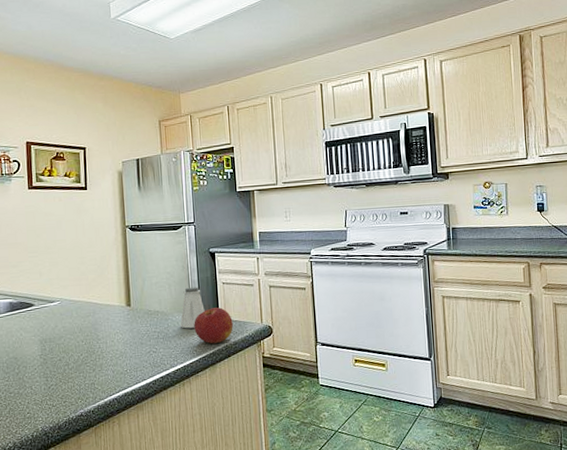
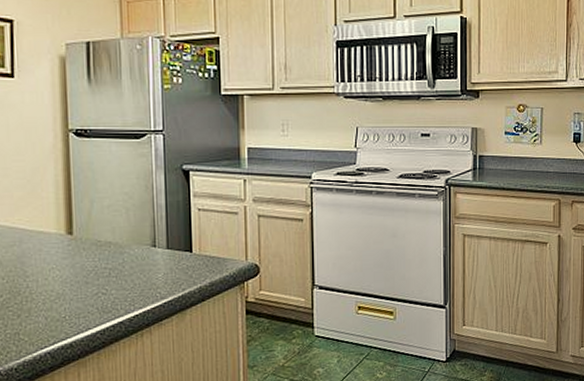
saltshaker: present [180,287,205,329] -> none [140,213,173,265]
apple: present [194,307,233,343] -> none [158,240,210,284]

